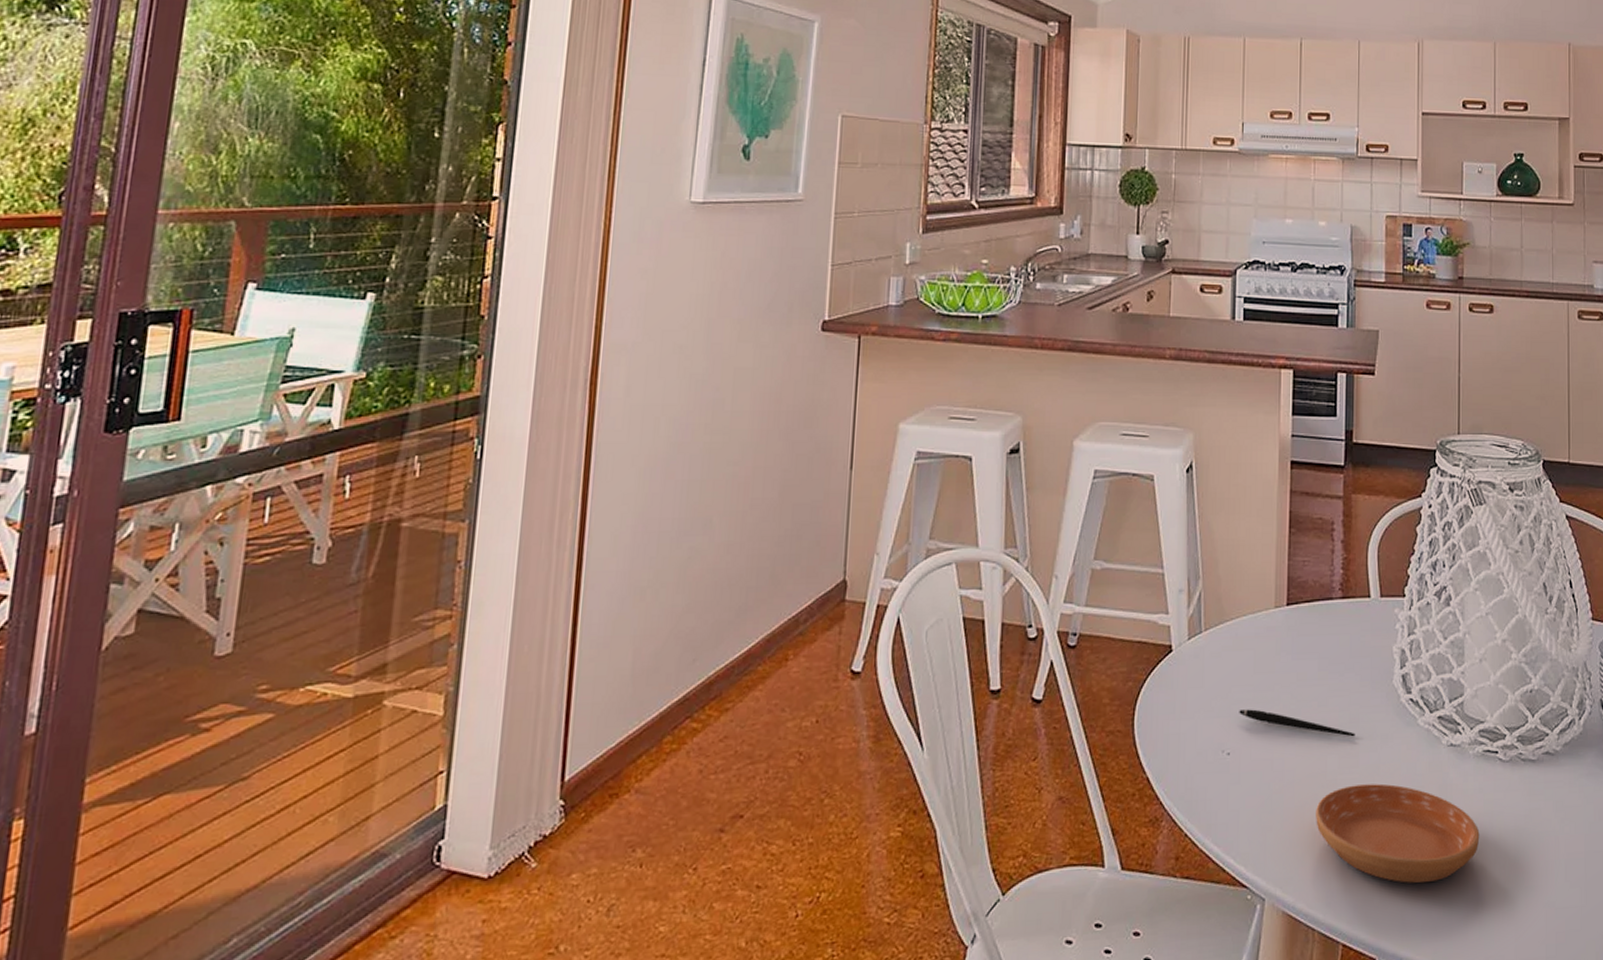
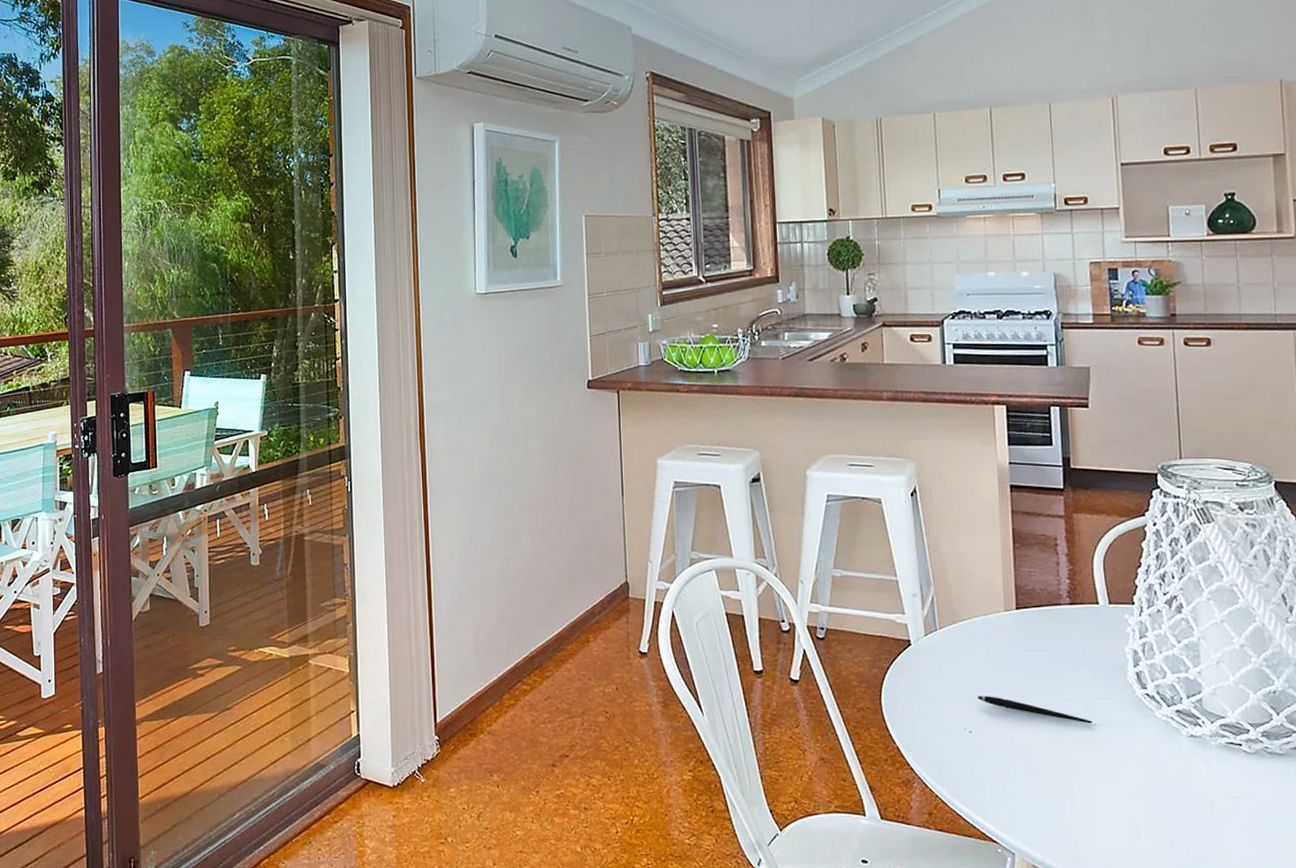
saucer: present [1316,783,1480,883] -> none [1058,765,1227,852]

